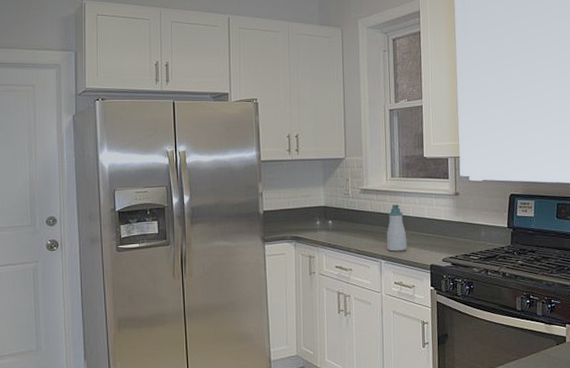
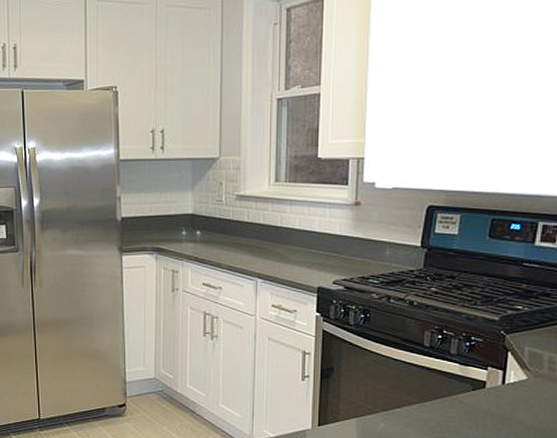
soap bottle: present [386,204,407,252] -> none [264,214,290,270]

